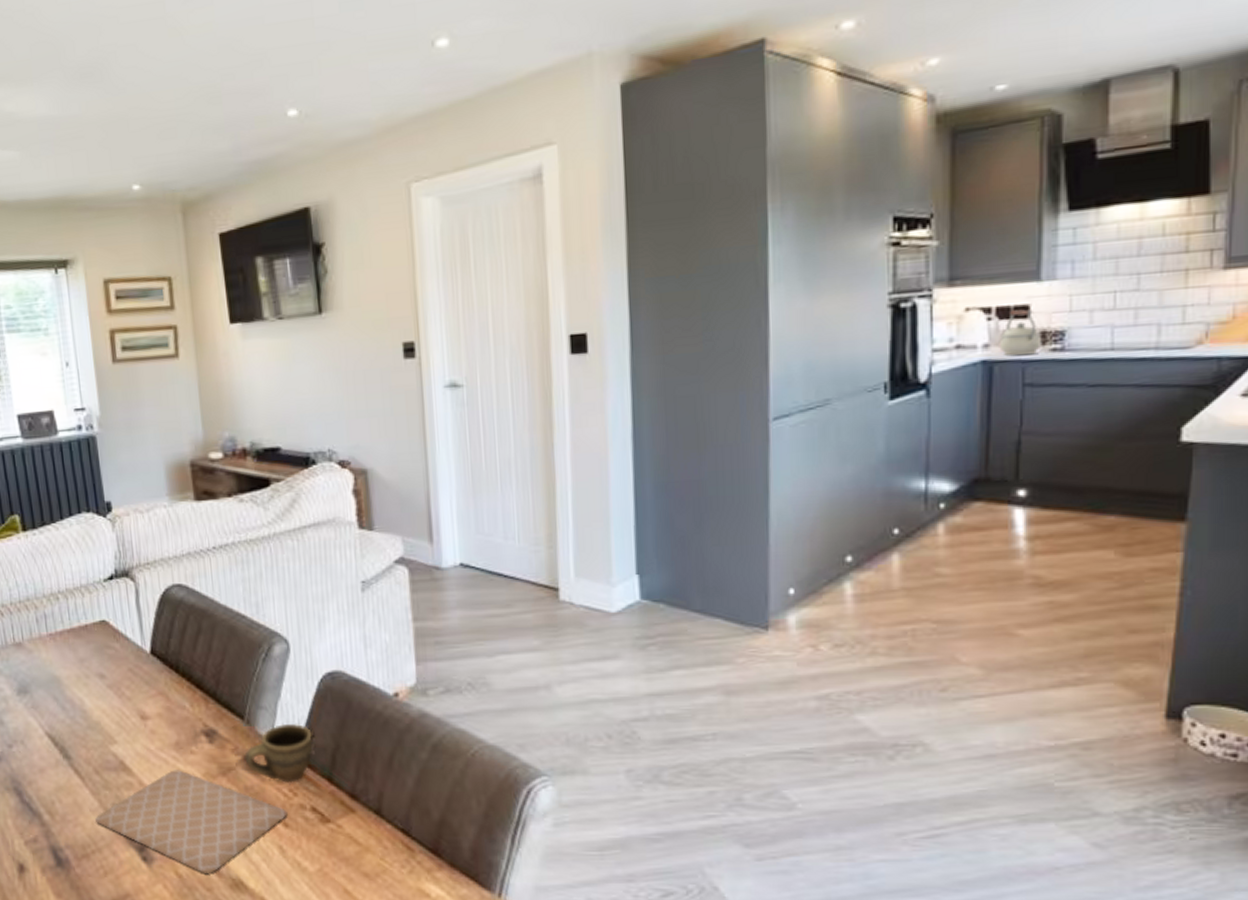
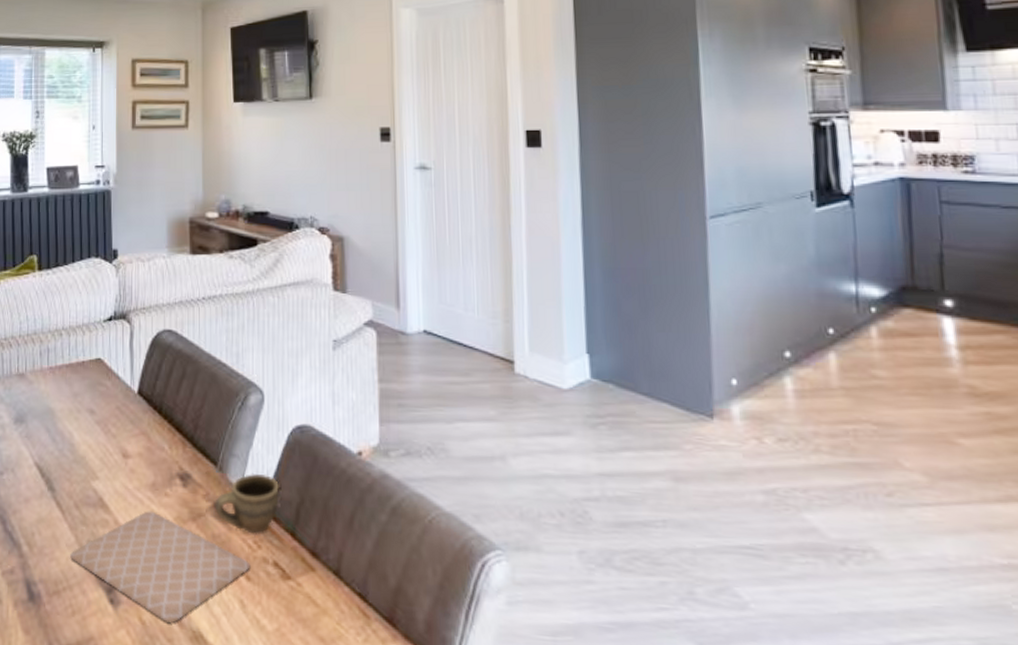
kettle: present [999,309,1042,357] -> none [913,134,955,176]

